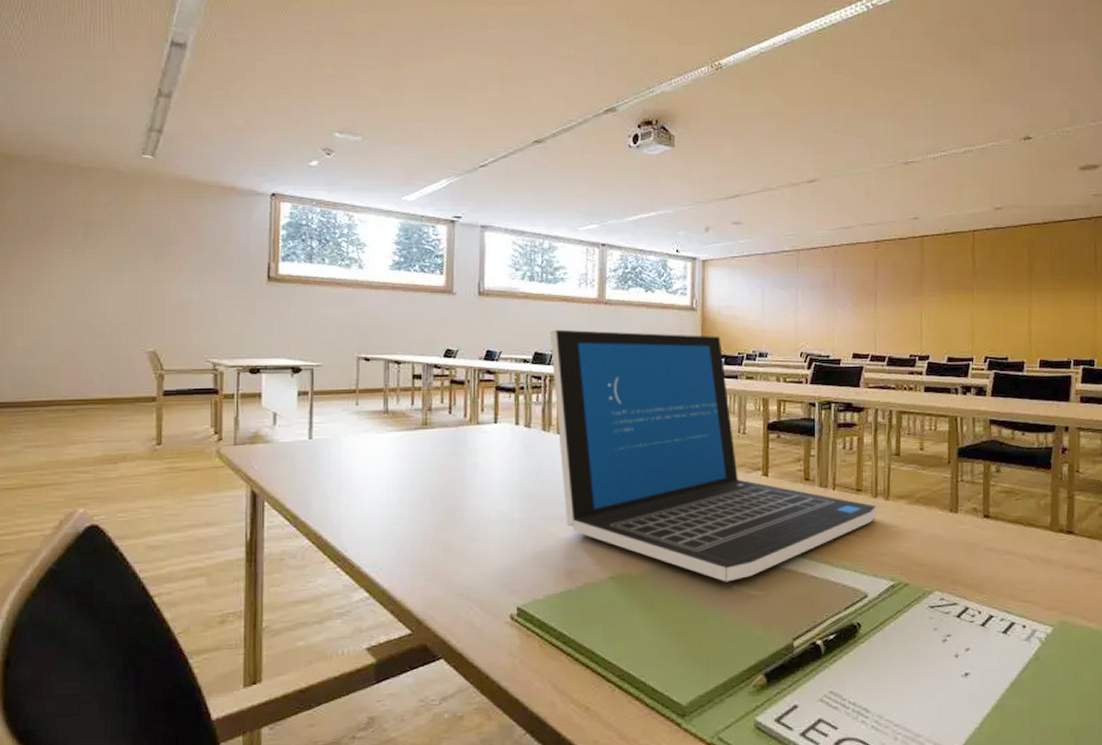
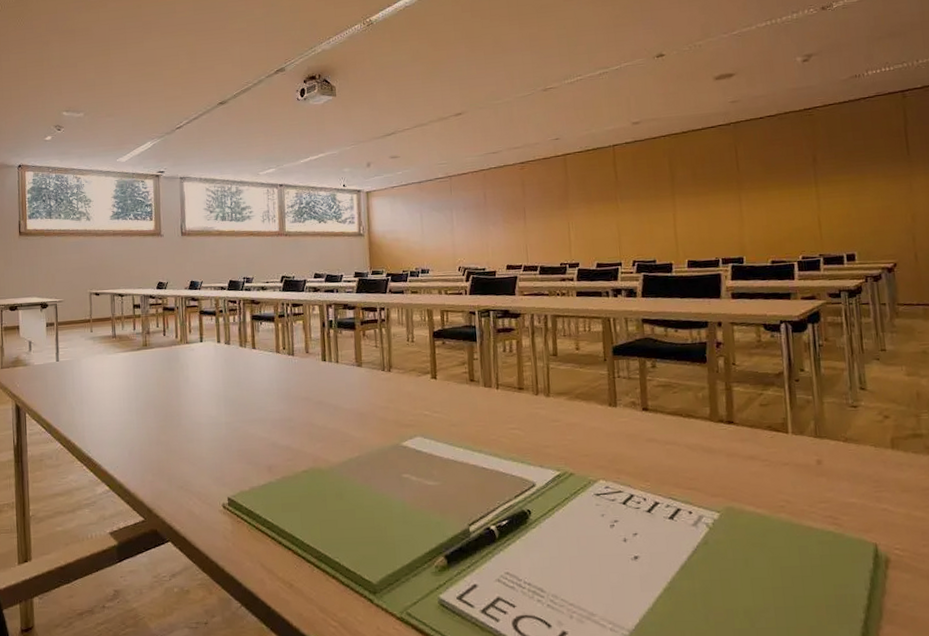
laptop: present [549,329,877,582] -> none [240,257,539,474]

